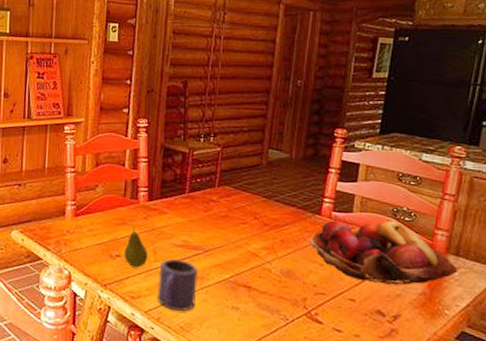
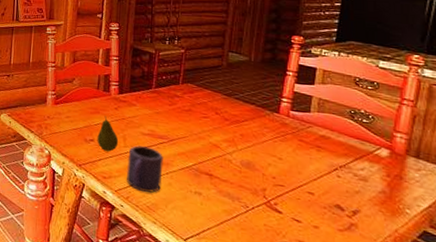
fruit basket: present [309,220,458,286] -> none [268,118,419,183]

